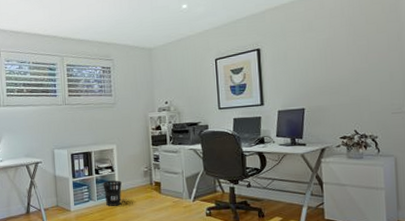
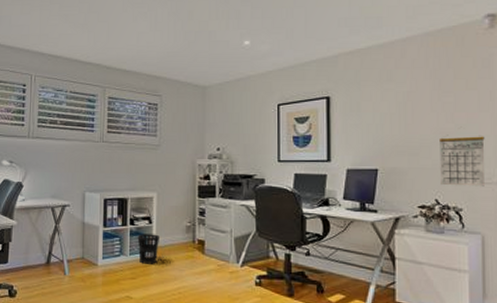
calendar: none [356,72,395,118] -> present [440,135,485,187]

